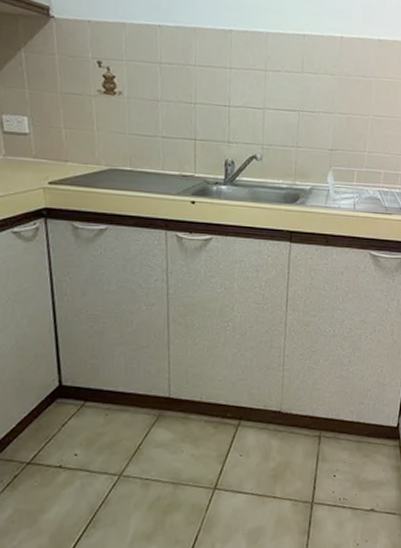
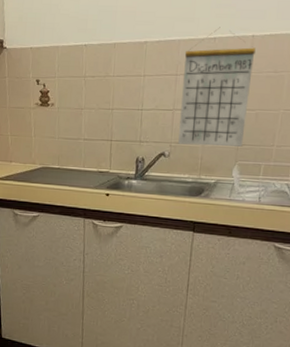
calendar: none [270,23,344,151] -> present [178,27,256,147]

